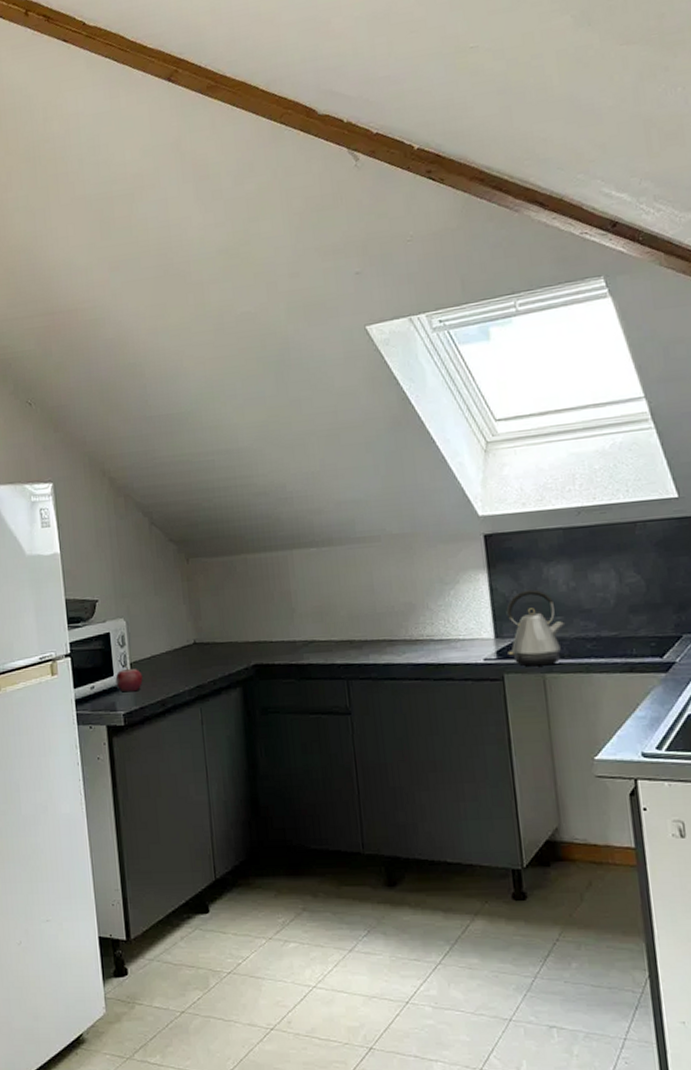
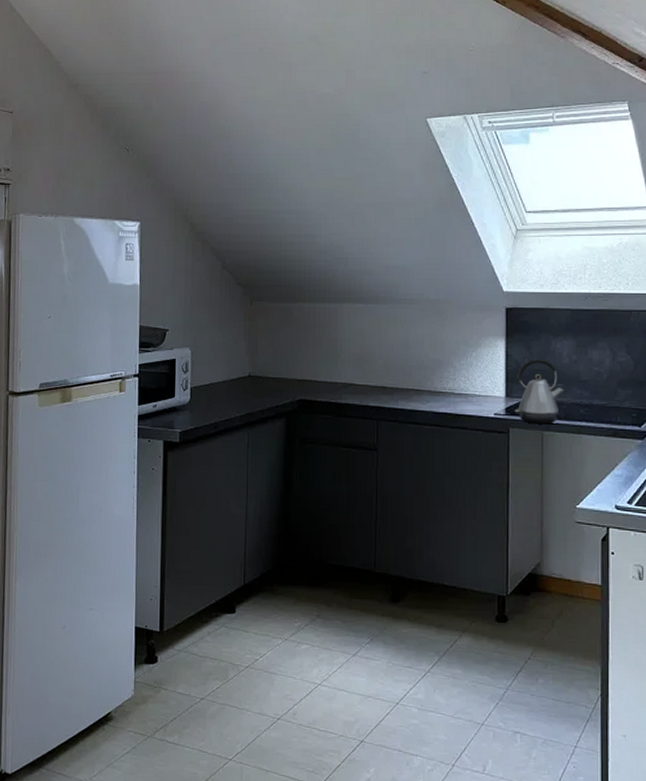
fruit: present [115,665,143,693] -> none [176,389,200,413]

